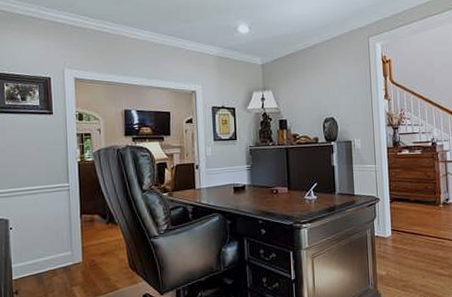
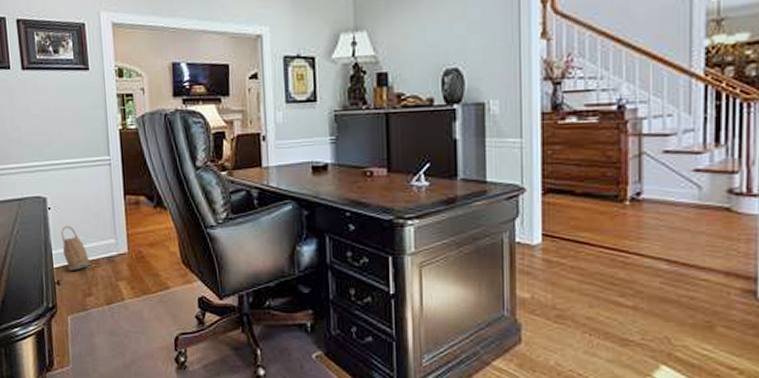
basket: none [21,242,48,281] -> present [61,225,90,270]

